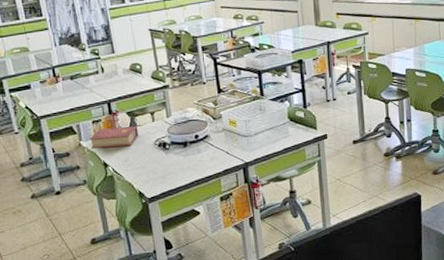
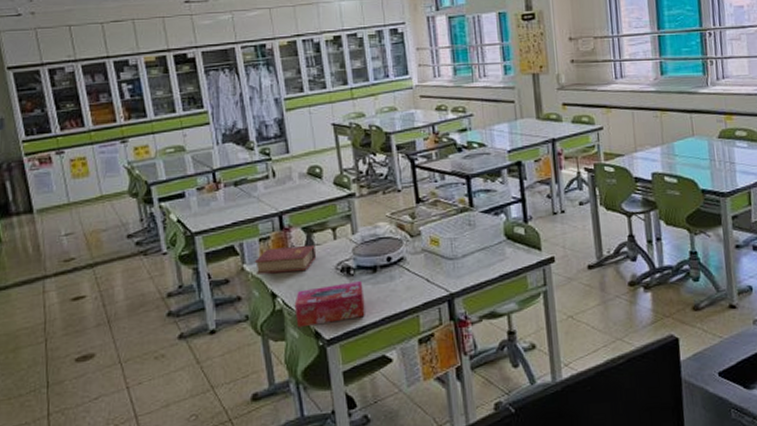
tissue box: none [122,154,178,189] -> present [294,281,365,328]

